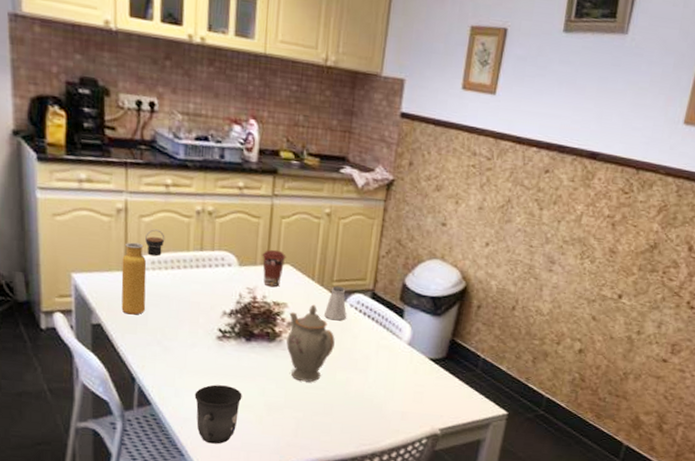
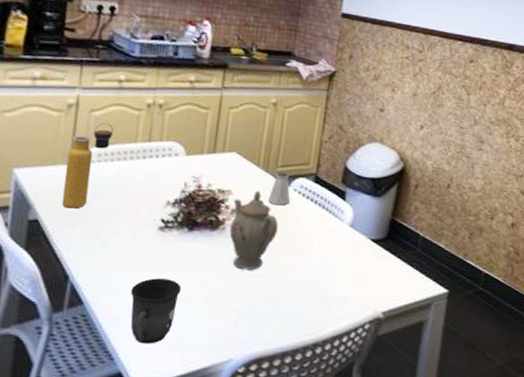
coffee cup: present [262,249,286,287] -> none [209,138,233,174]

